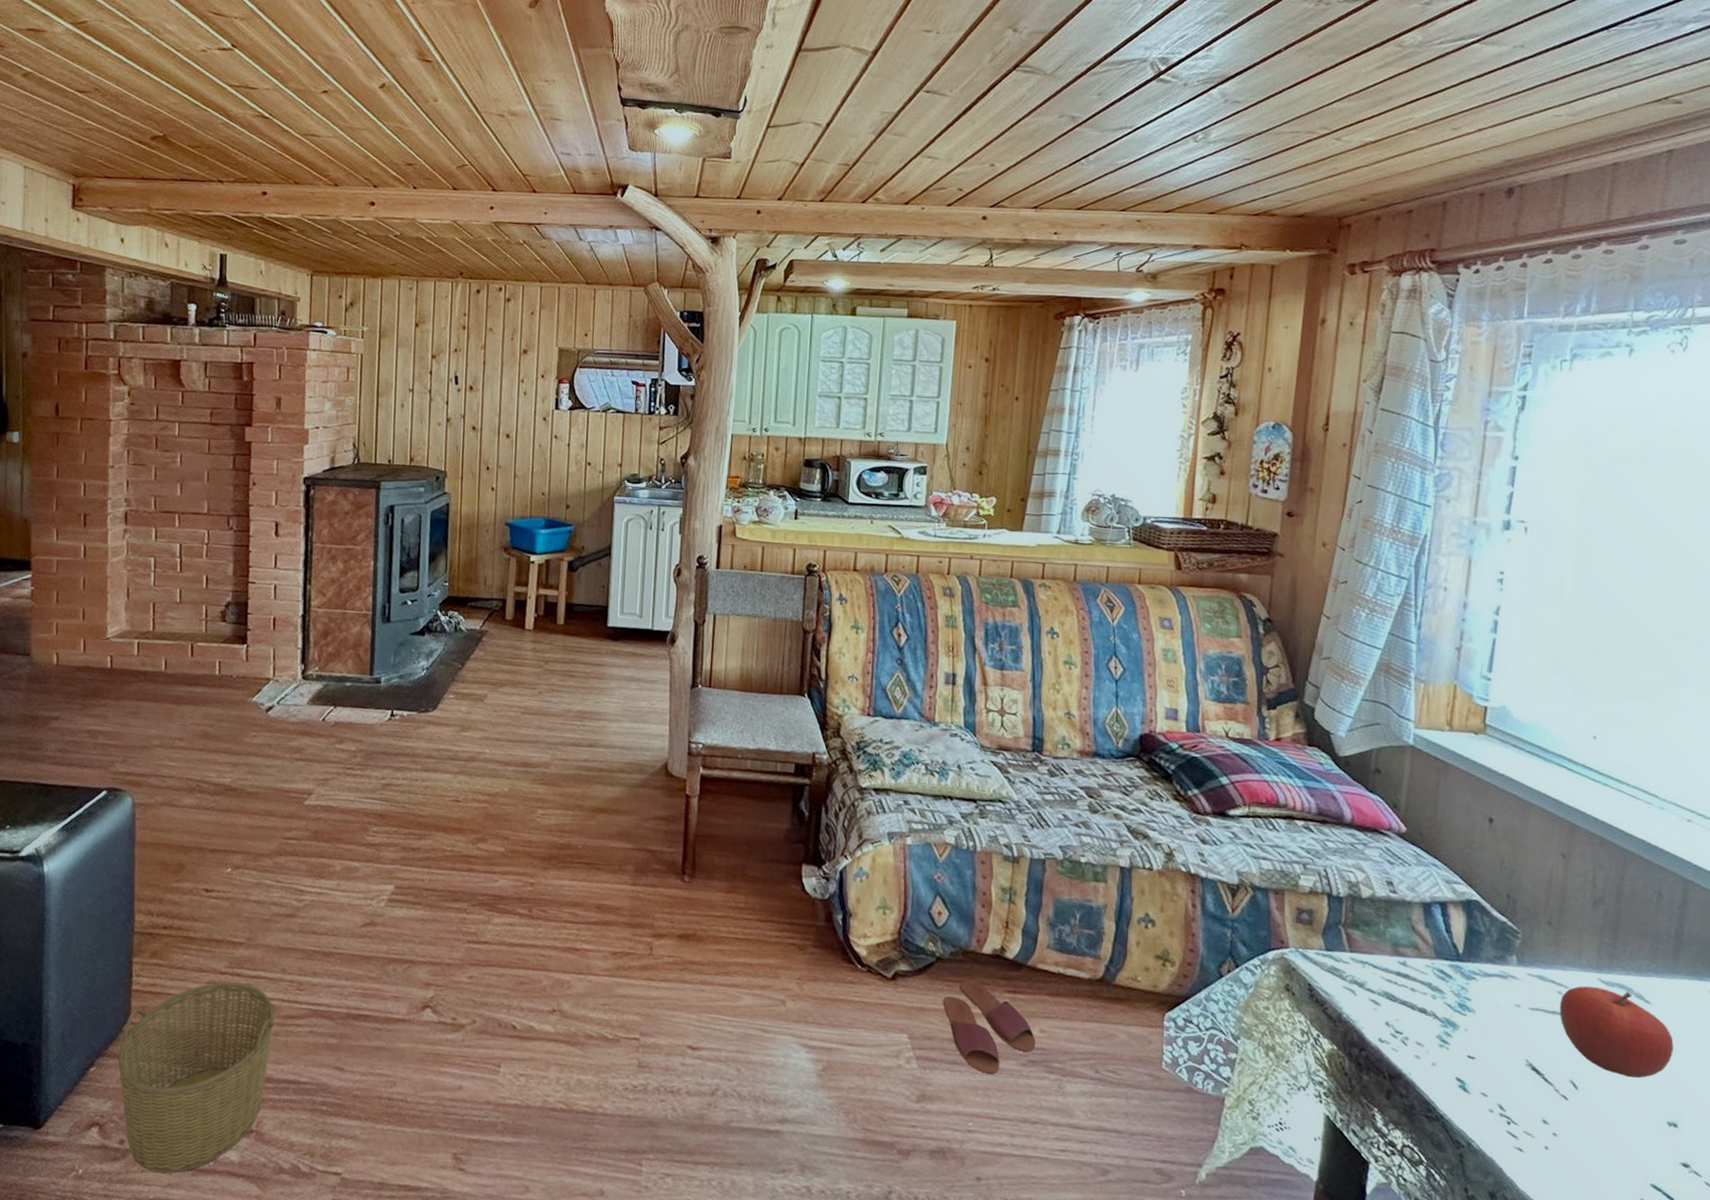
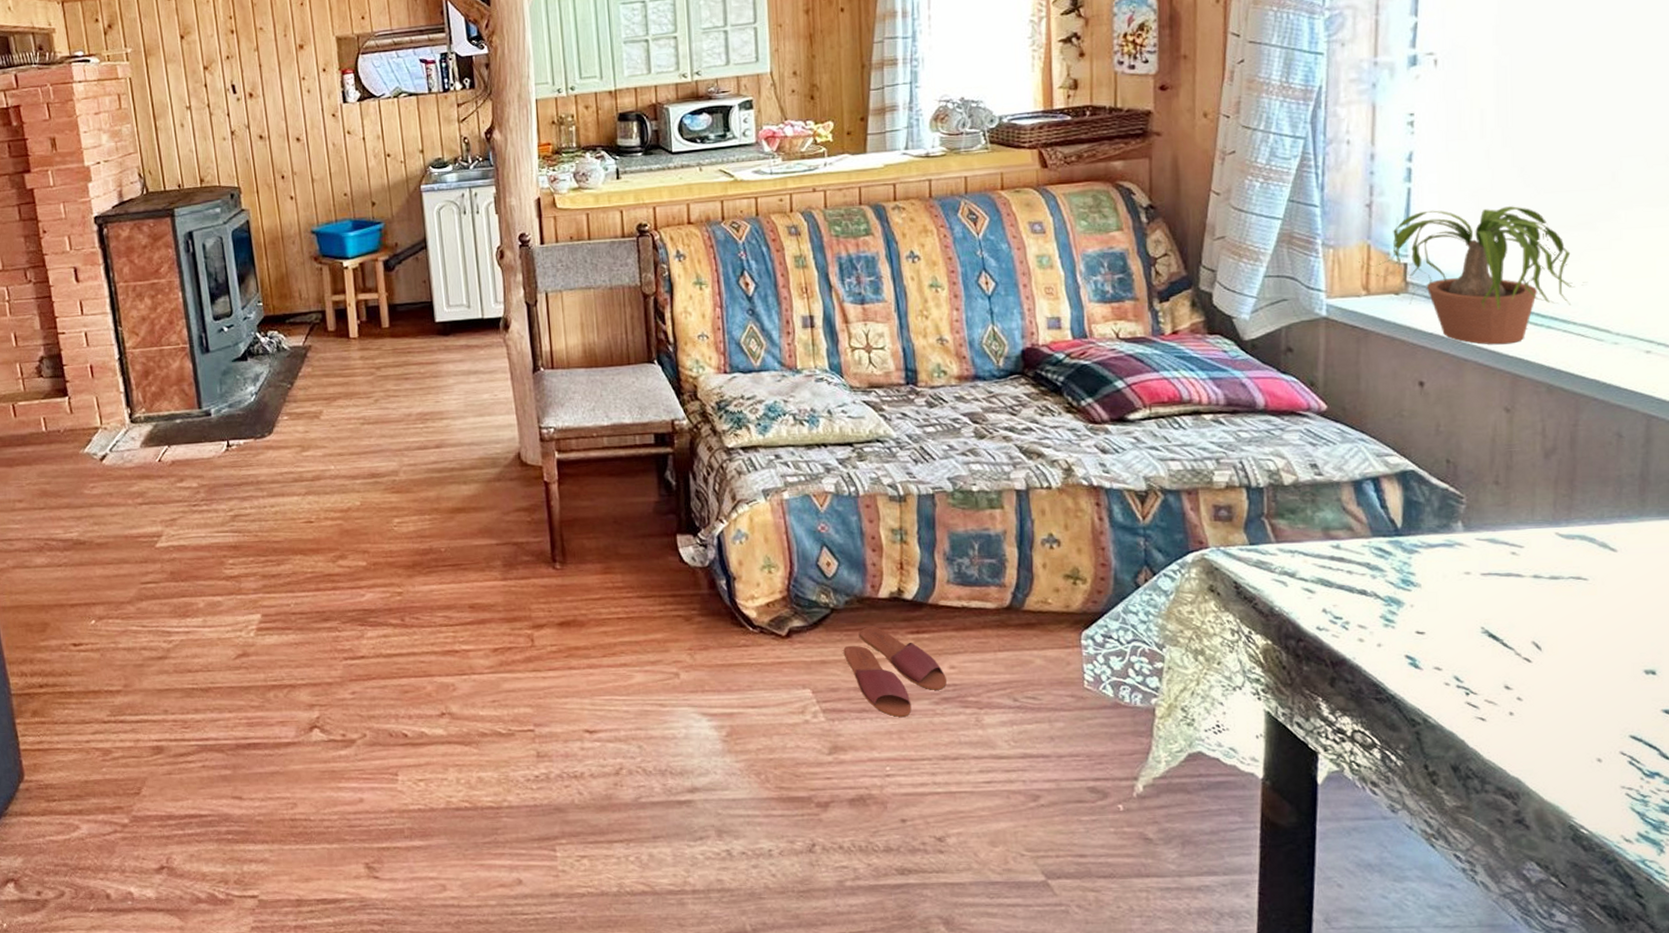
basket: present [117,981,275,1174] -> none [19,728,168,917]
potted plant: none [1445,662,1639,795] -> present [1359,206,1585,345]
fruit: present [1559,986,1674,1078] -> none [1514,542,1646,630]

